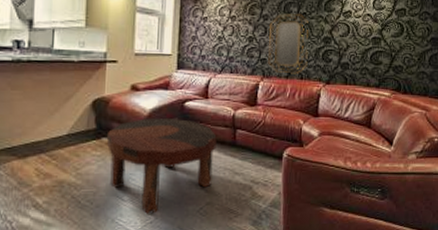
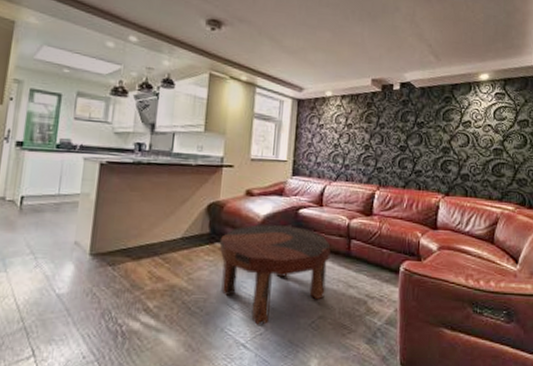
home mirror: present [268,13,309,74] -> none [384,122,427,185]

